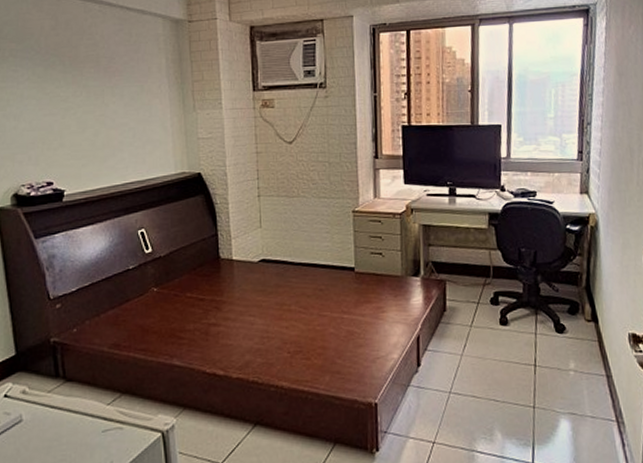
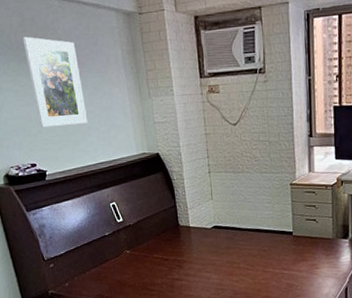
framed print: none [53,40,121,141] -> present [22,36,88,128]

